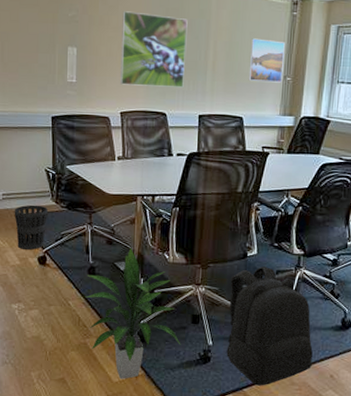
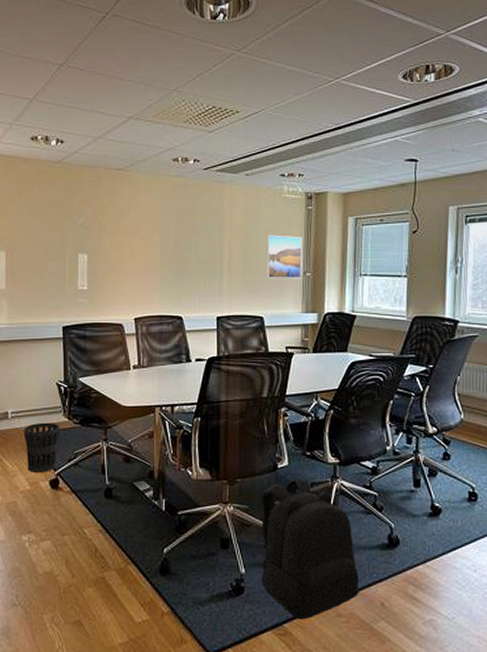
indoor plant: present [85,248,181,379] -> none [102,465,210,619]
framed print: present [120,11,188,88] -> none [133,215,201,290]

